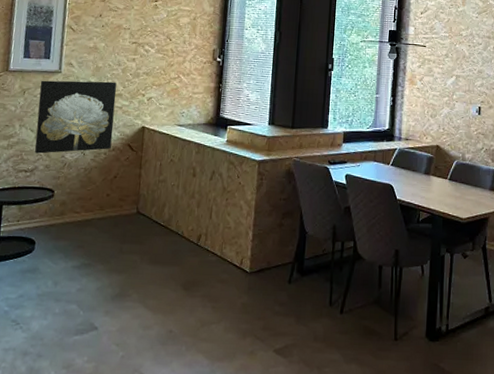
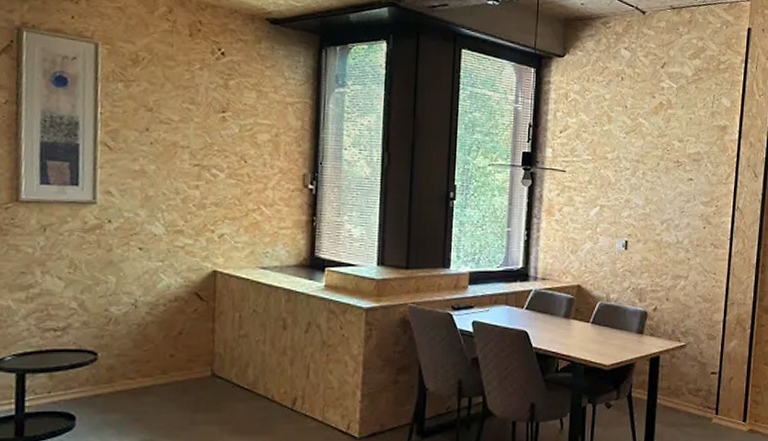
wall art: present [34,80,117,154] -> none [65,213,176,307]

